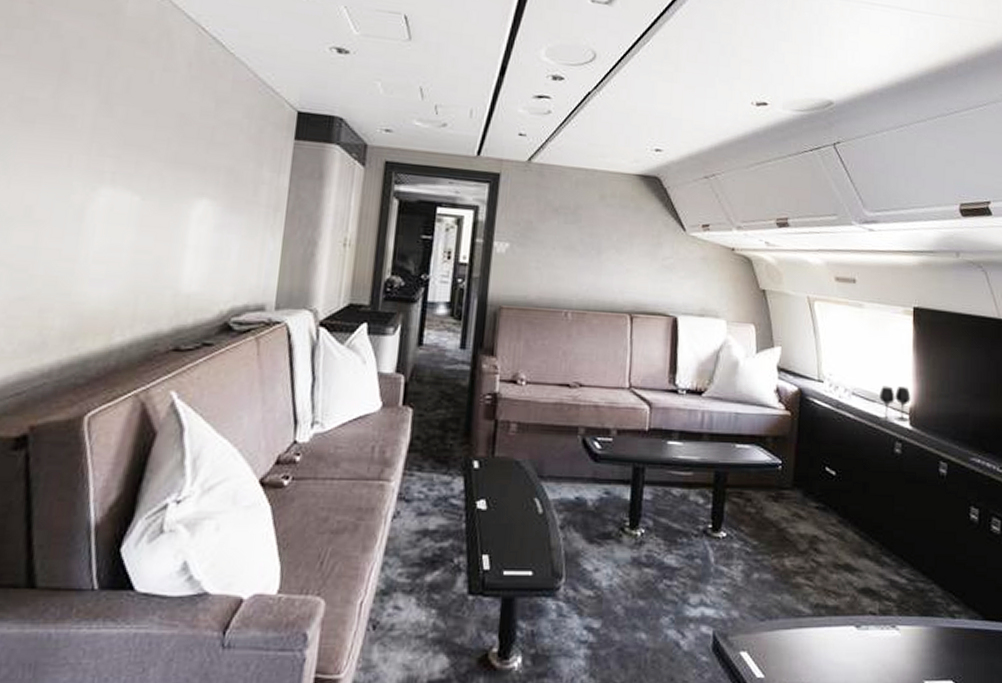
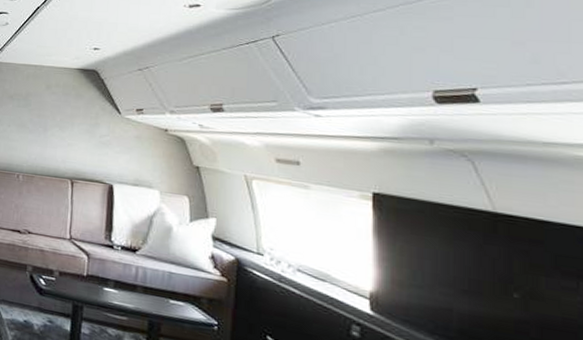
wine glass: present [879,386,911,423] -> none [330,267,371,308]

